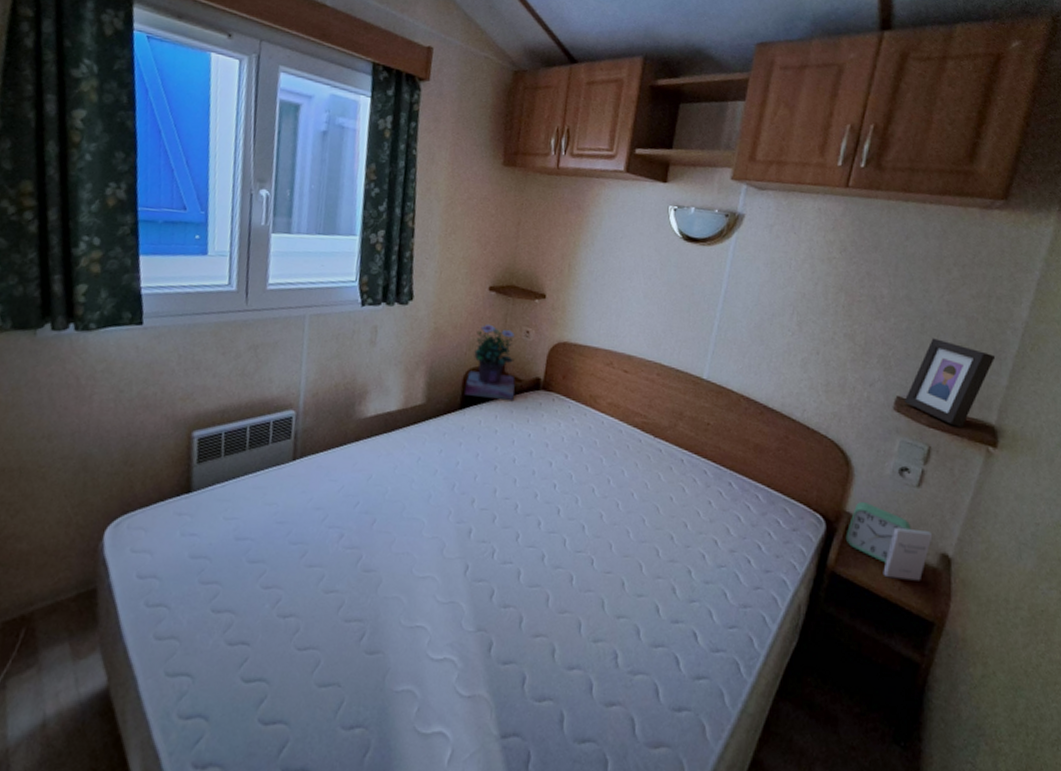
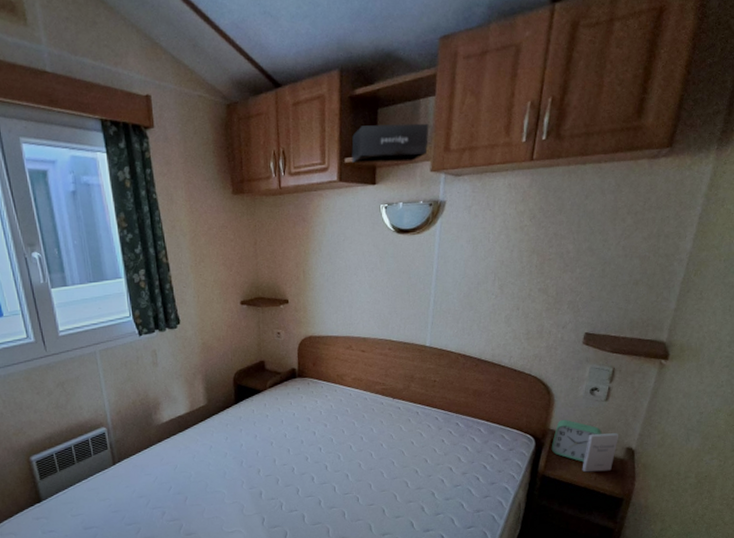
potted flower: present [465,324,516,400] -> none [236,332,276,392]
box: none [643,118,735,165] -> present [351,123,429,164]
picture frame: present [904,338,996,427] -> none [591,279,665,349]

